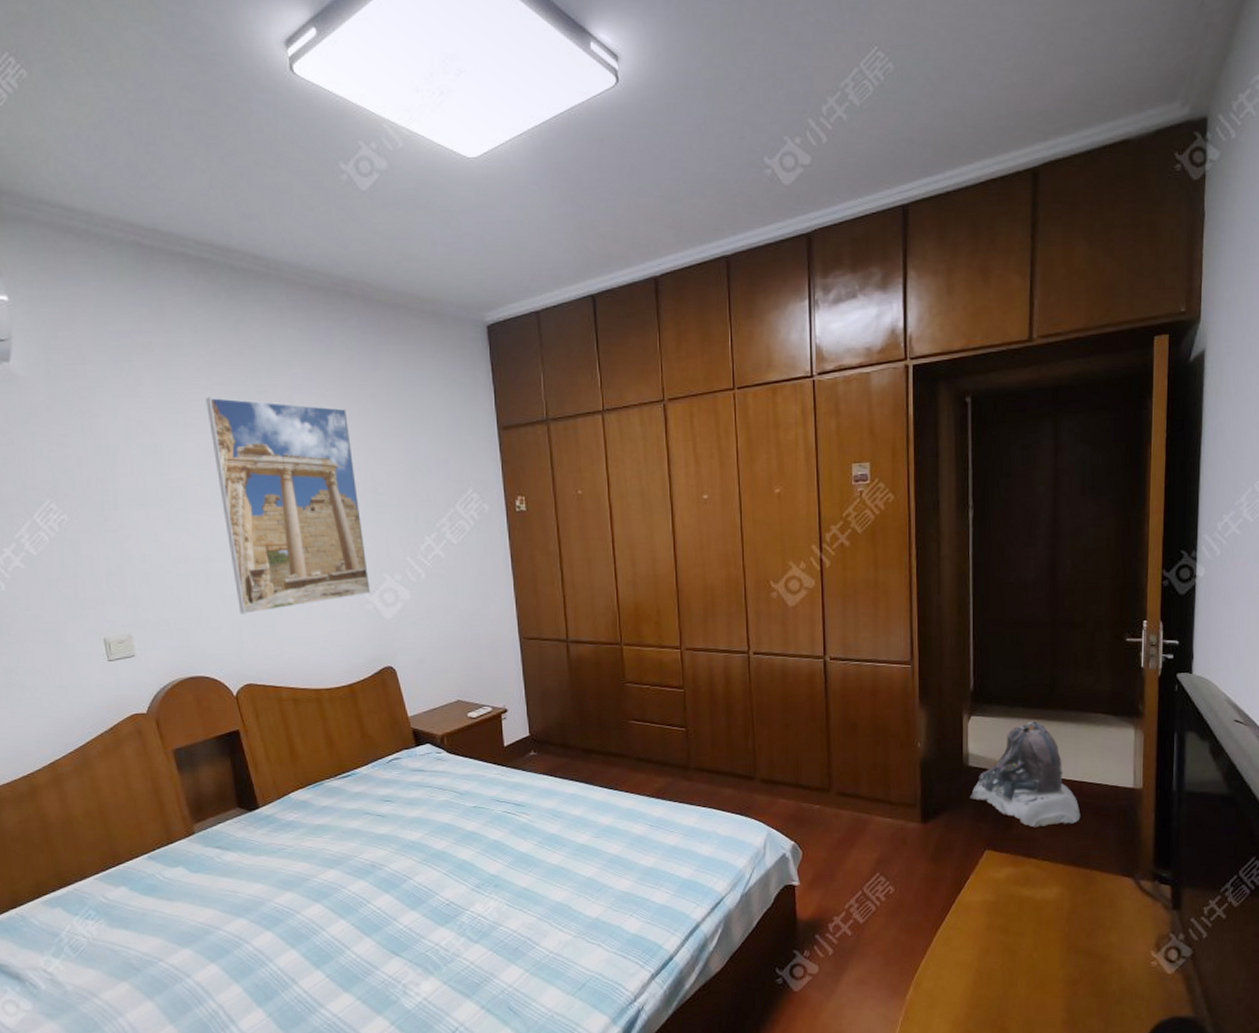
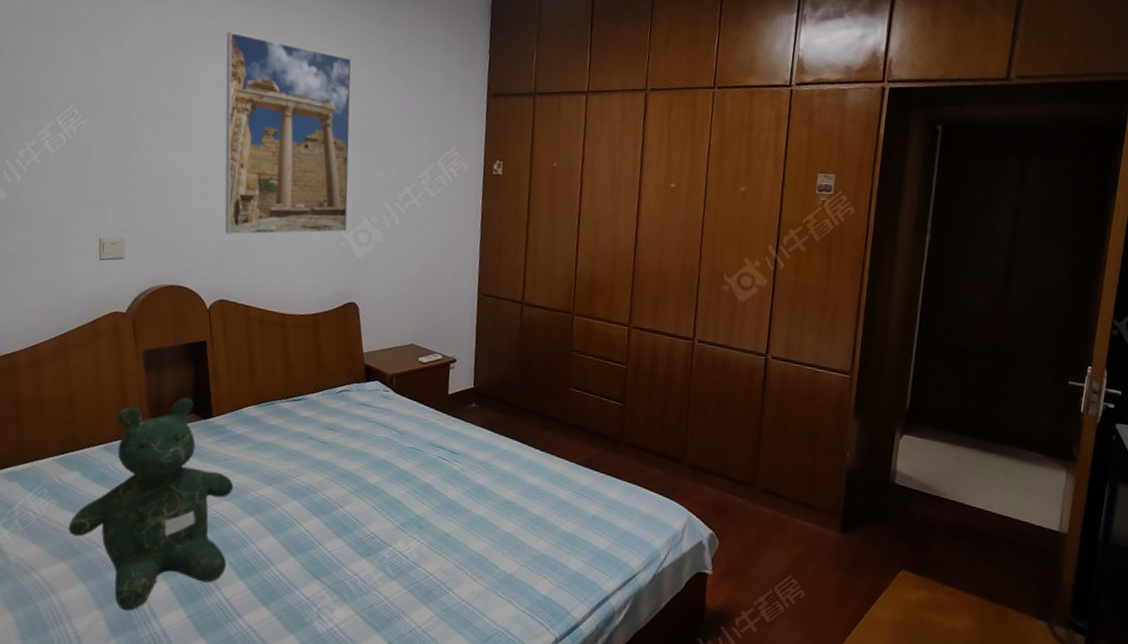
teddy bear: none [123,792,300,1020] -> present [68,397,234,611]
backpack: present [970,721,1081,828] -> none [892,448,1002,558]

